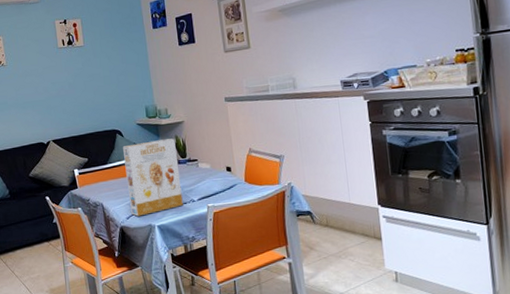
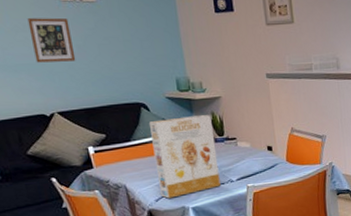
picture frame: none [34,62,68,100] -> present [27,17,76,63]

